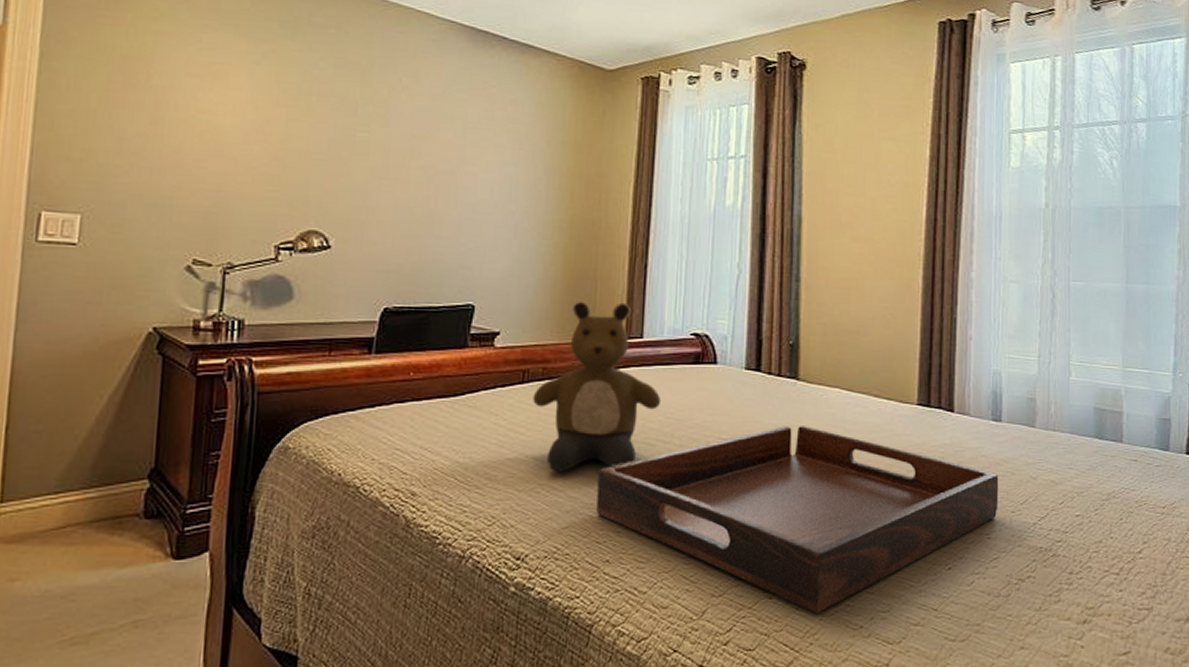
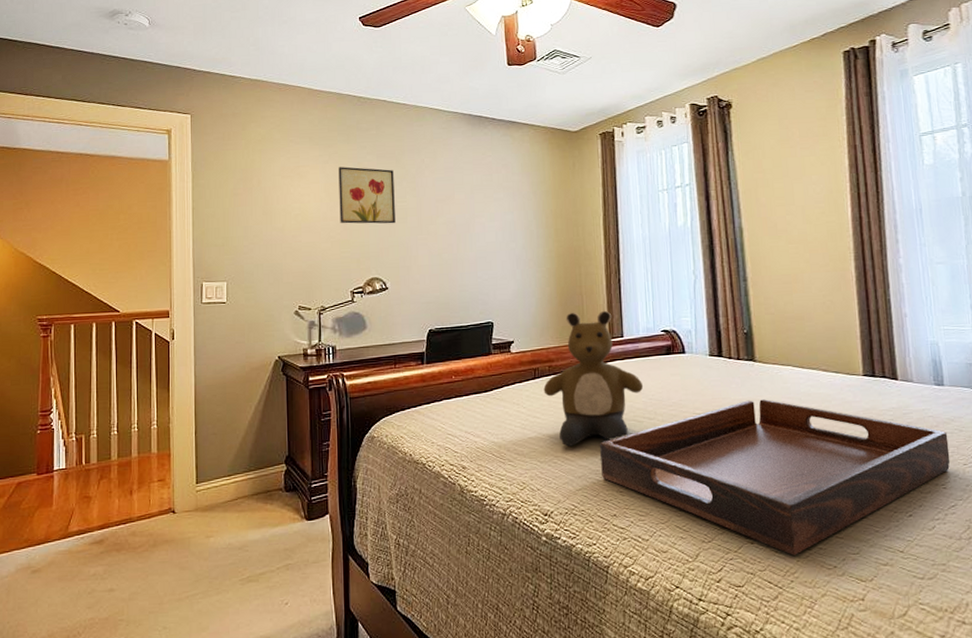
wall art: none [269,72,356,160] -> present [338,166,395,224]

